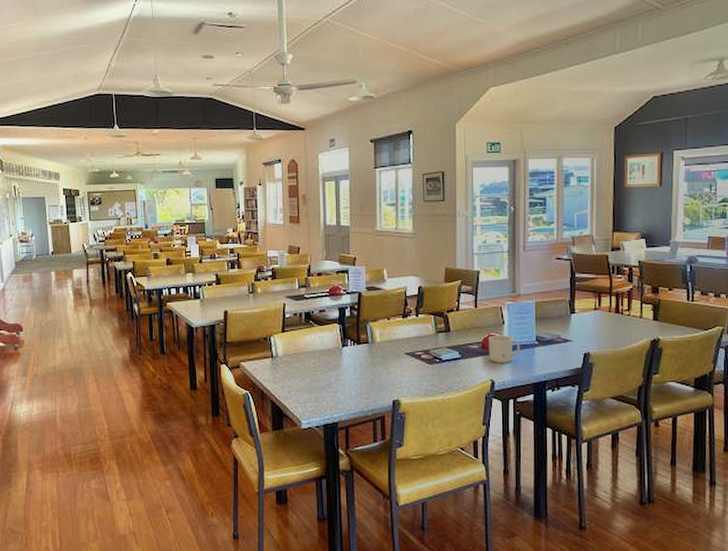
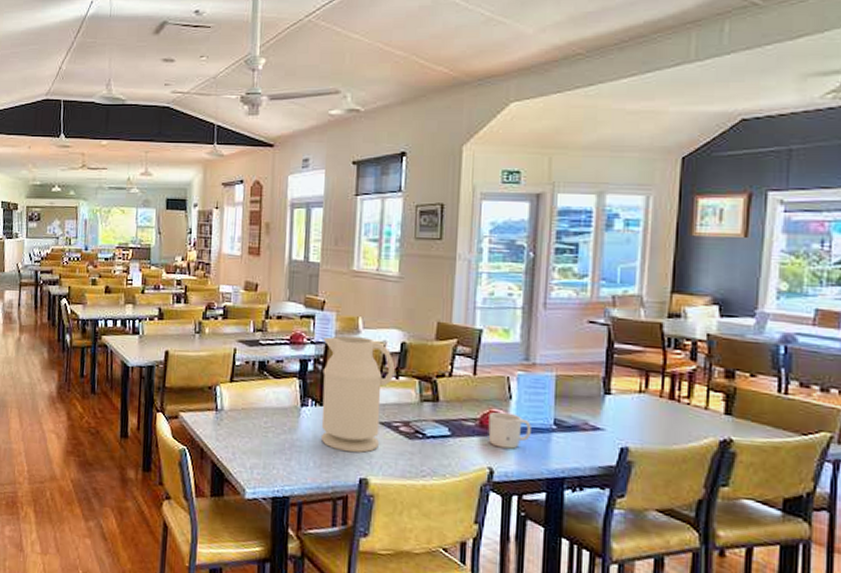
water jug: none [356,285,415,380] -> present [320,336,395,453]

